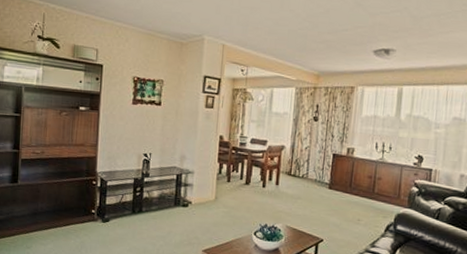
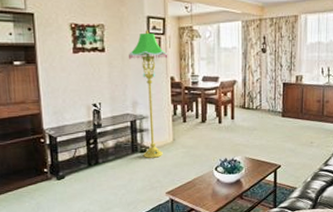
floor lamp: none [182,88,219,214] -> present [129,30,167,158]

